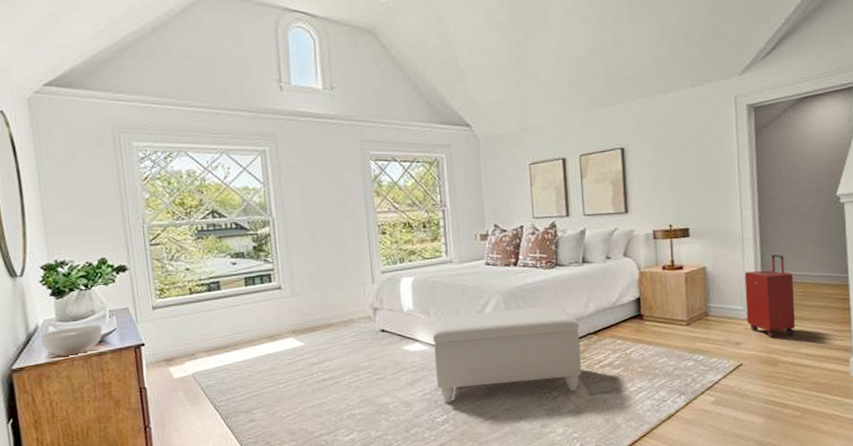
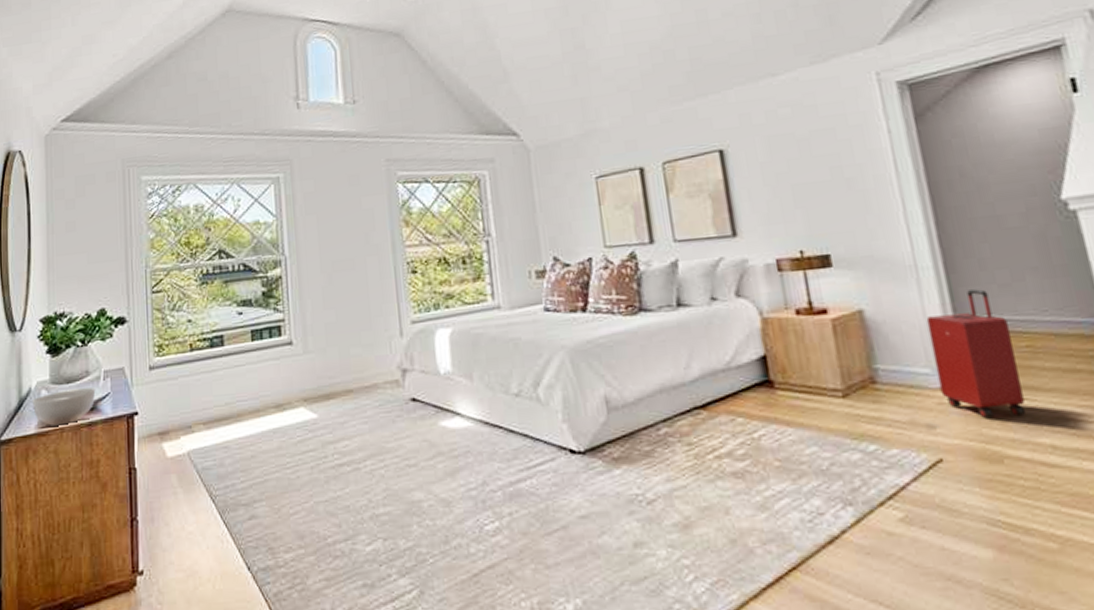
ottoman: present [432,306,582,404] -> none [477,367,688,504]

